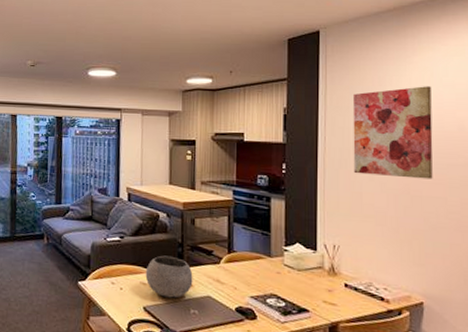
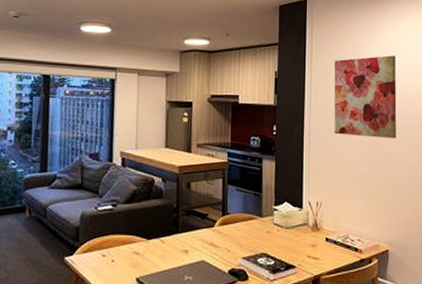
bowl: present [145,255,193,298] -> none [139,222,188,266]

